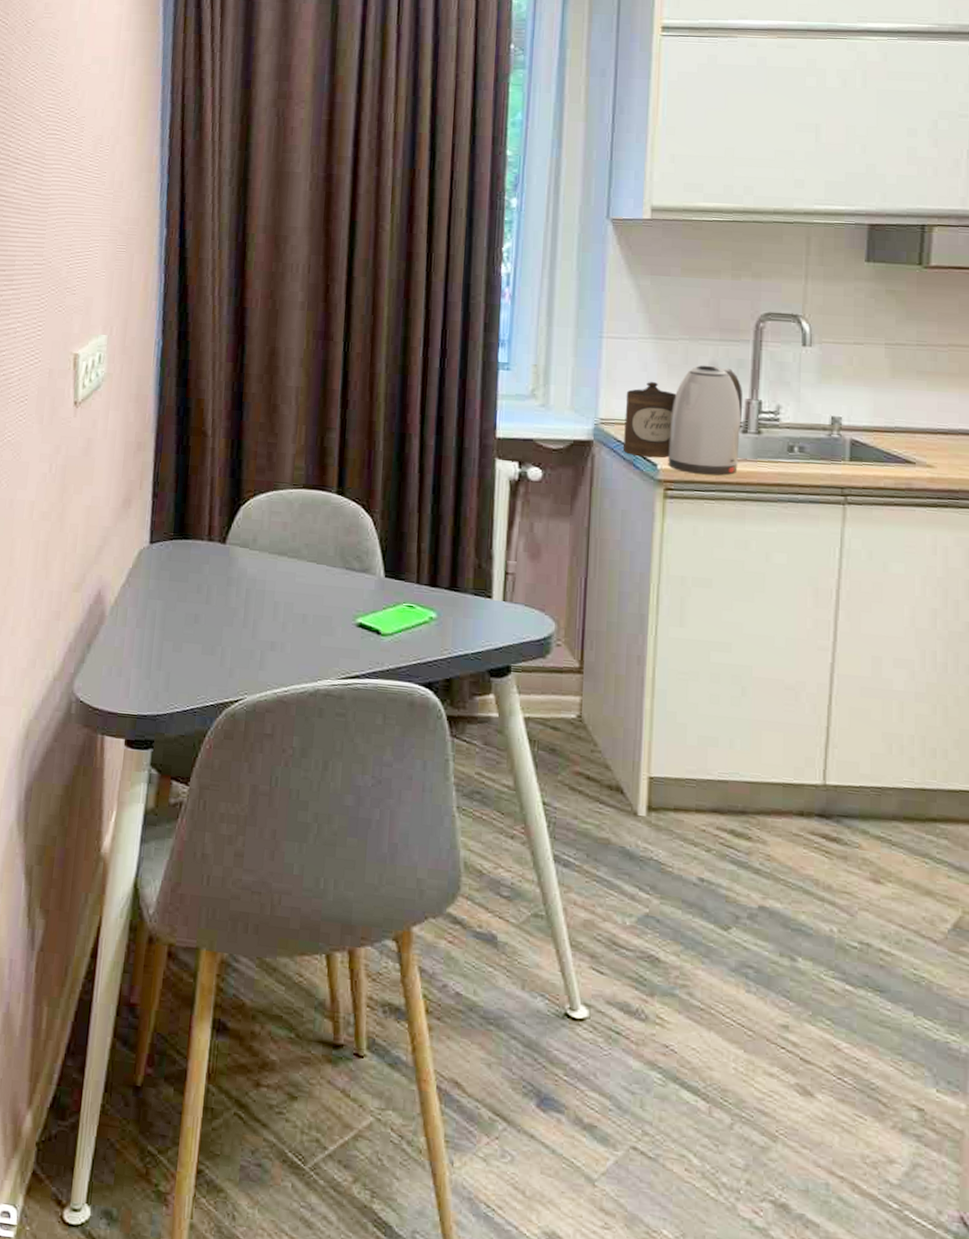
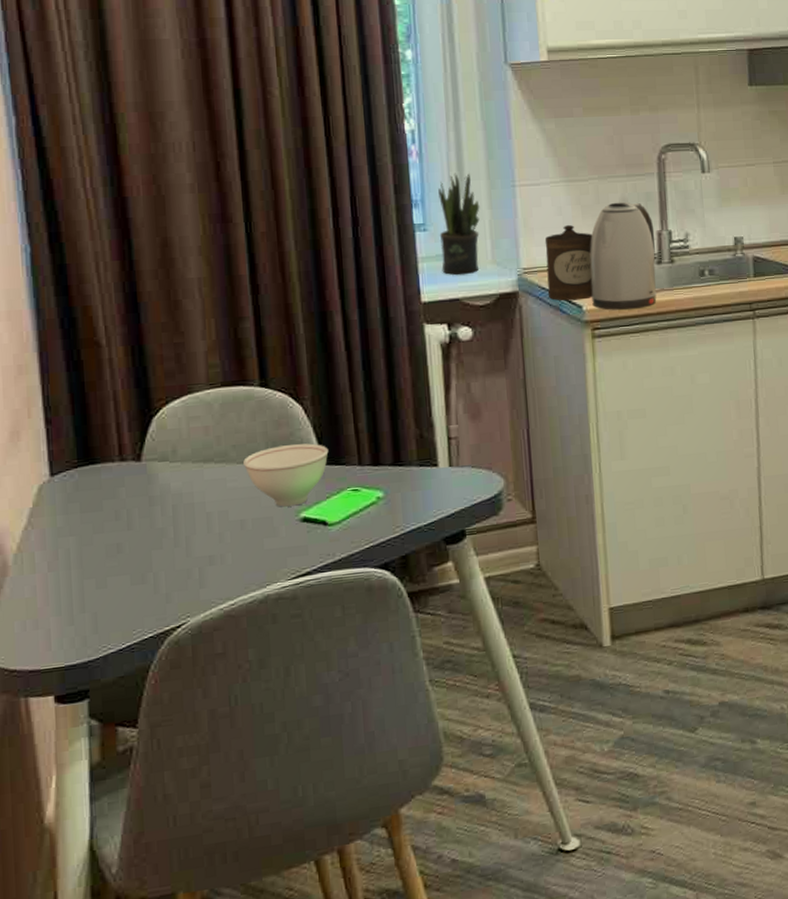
bowl: none [312,551,391,611] -> present [242,443,329,507]
potted plant: none [519,318,565,417] -> present [438,173,480,276]

